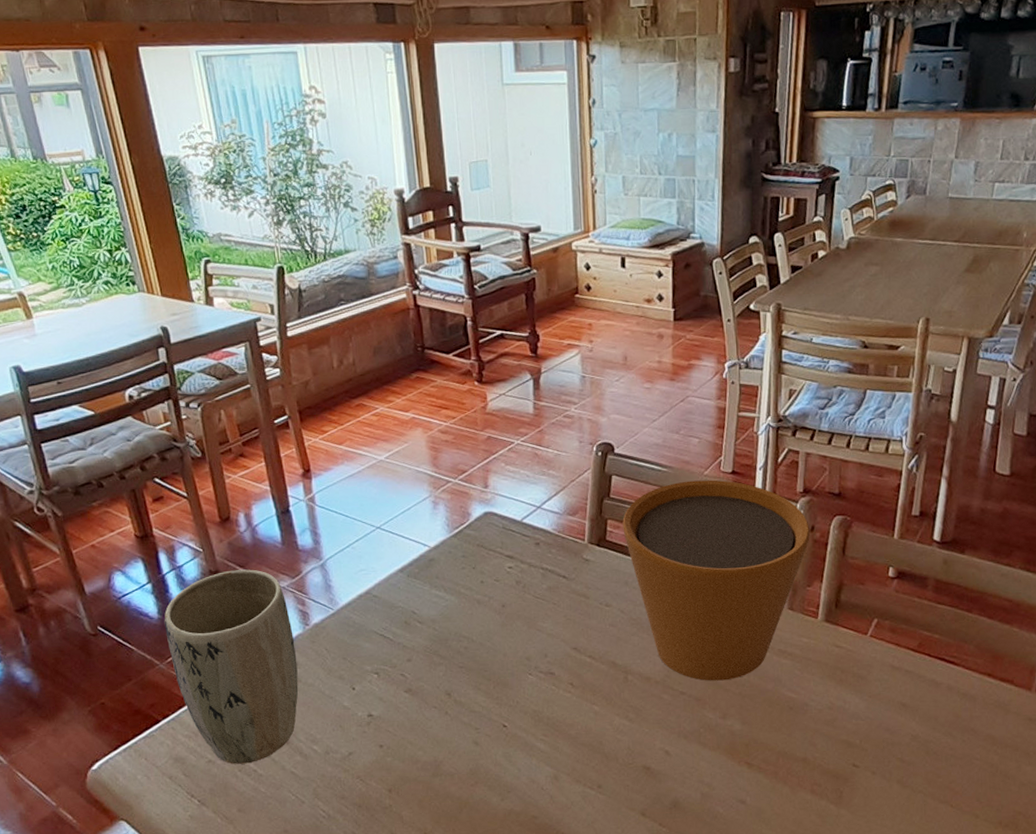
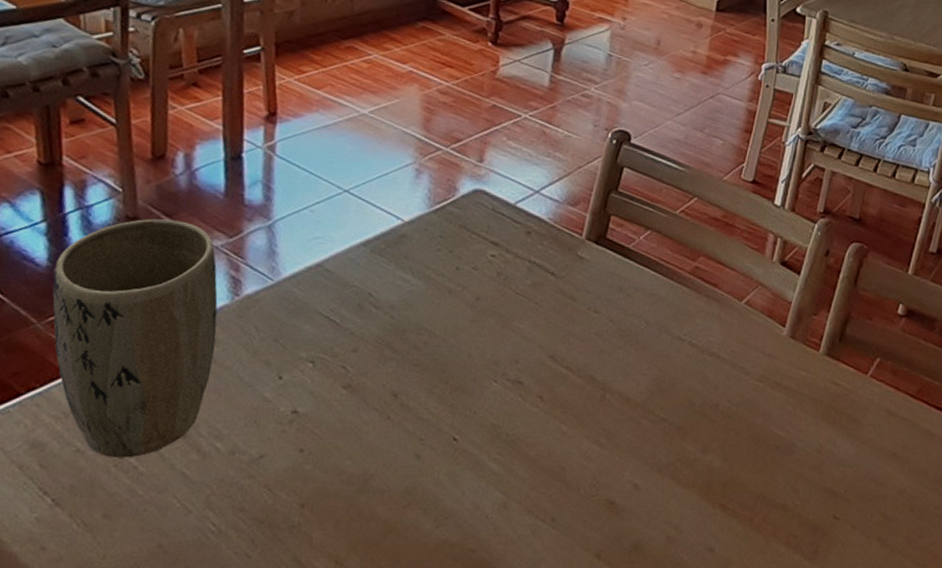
flower pot: present [622,480,811,681] -> none [626,184,825,410]

